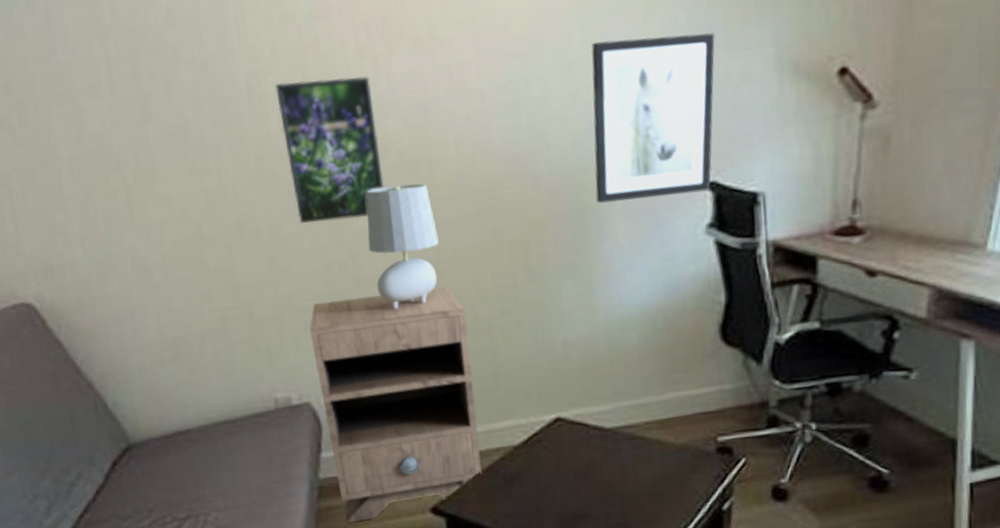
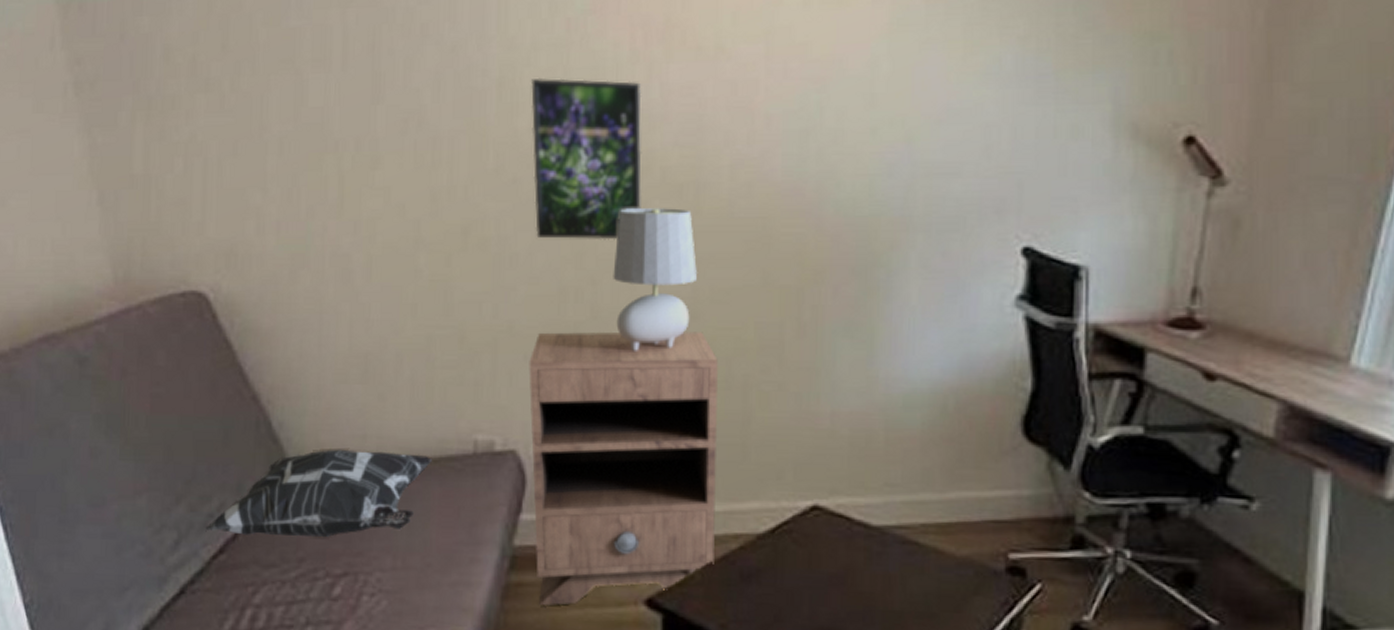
decorative pillow: none [69,415,243,496] -> present [205,449,432,537]
wall art: present [591,32,715,203] -> none [888,75,1043,258]

